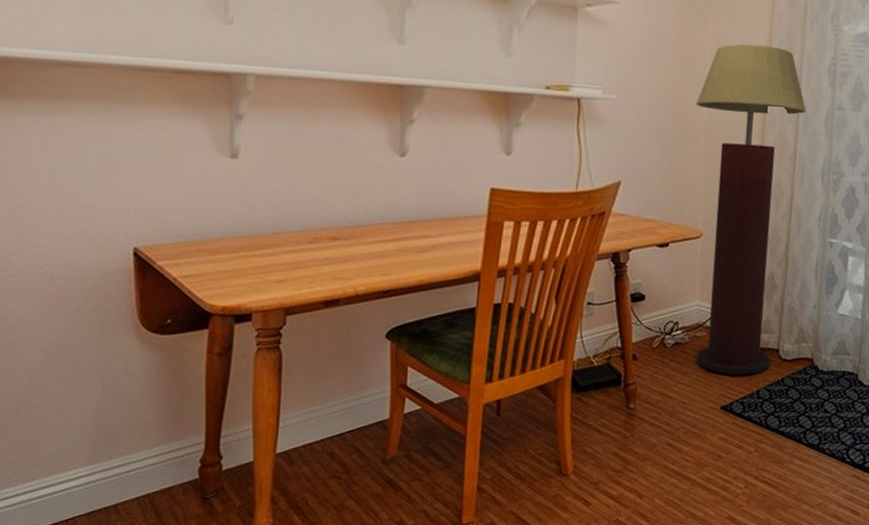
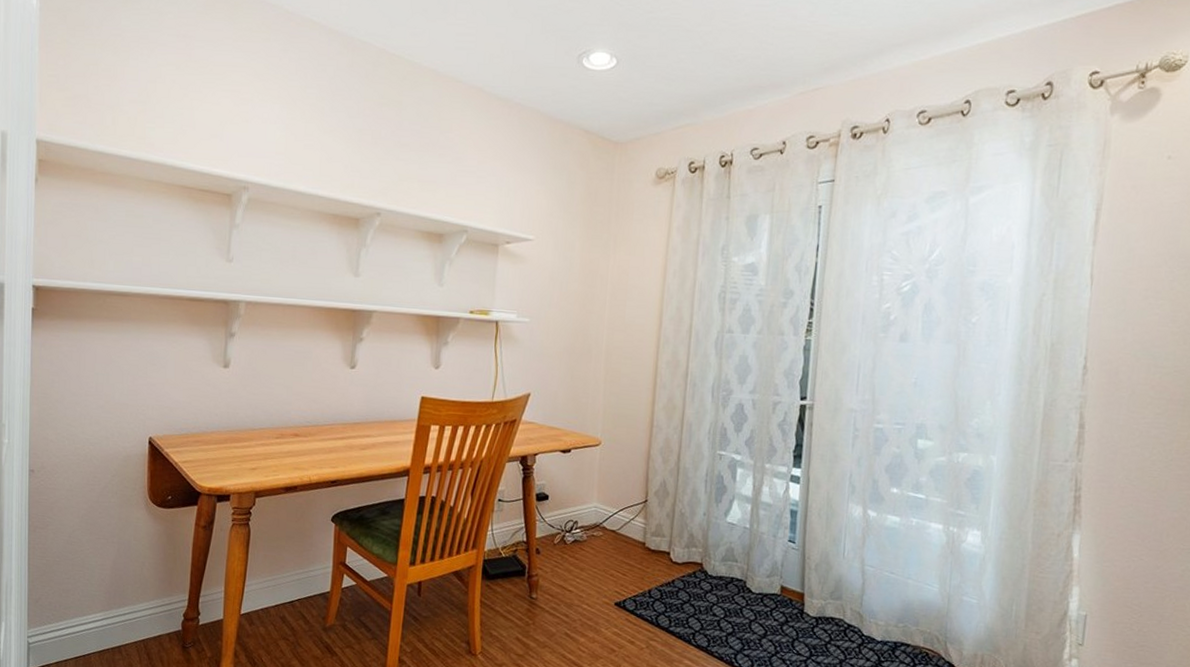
floor lamp: present [695,44,806,375] -> none [593,274,698,575]

